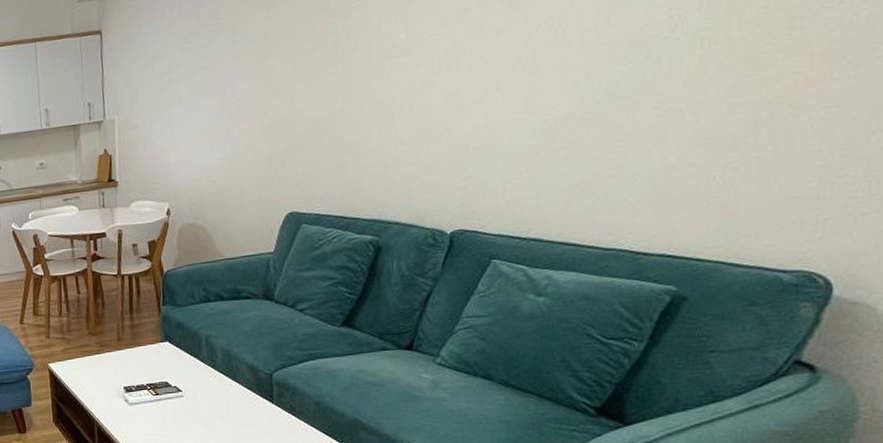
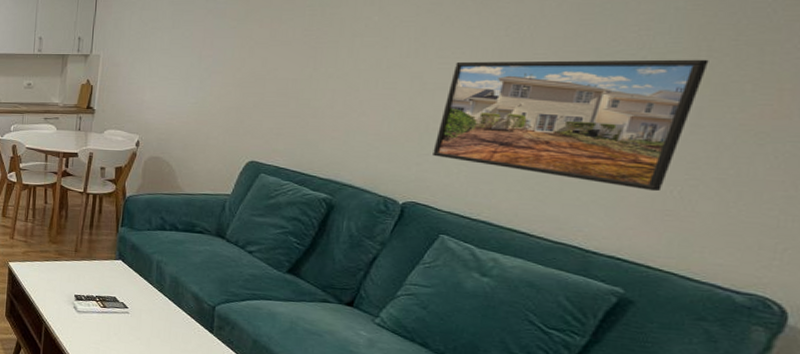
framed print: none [476,32,741,181] -> present [433,59,709,192]

